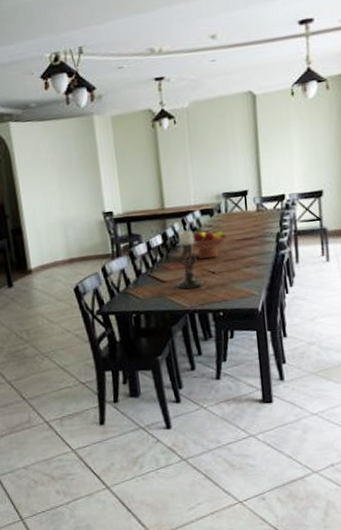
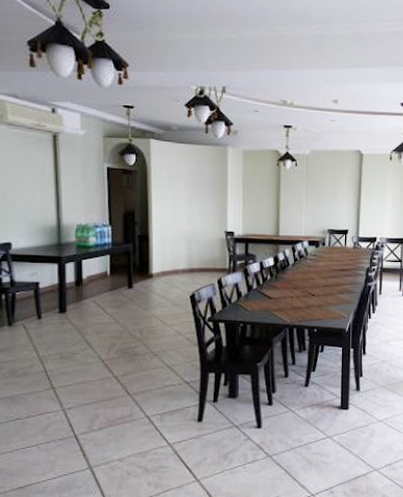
candle holder: present [176,230,203,290] -> none [282,256,304,307]
fruit bowl: present [191,229,228,260] -> none [297,256,328,283]

